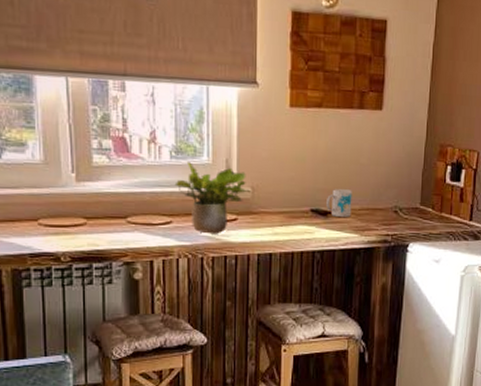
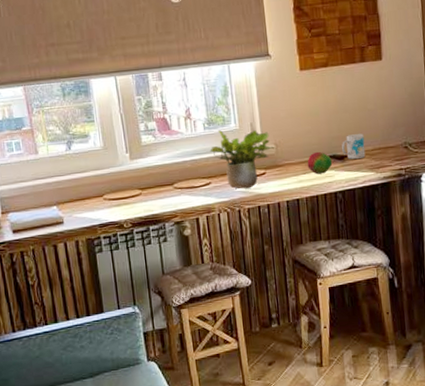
fruit: none [286,202,314,229] -> present [307,151,333,175]

